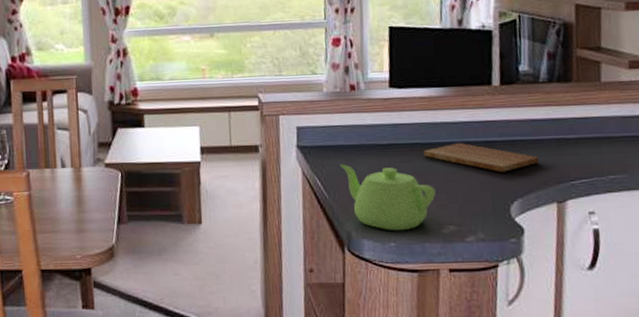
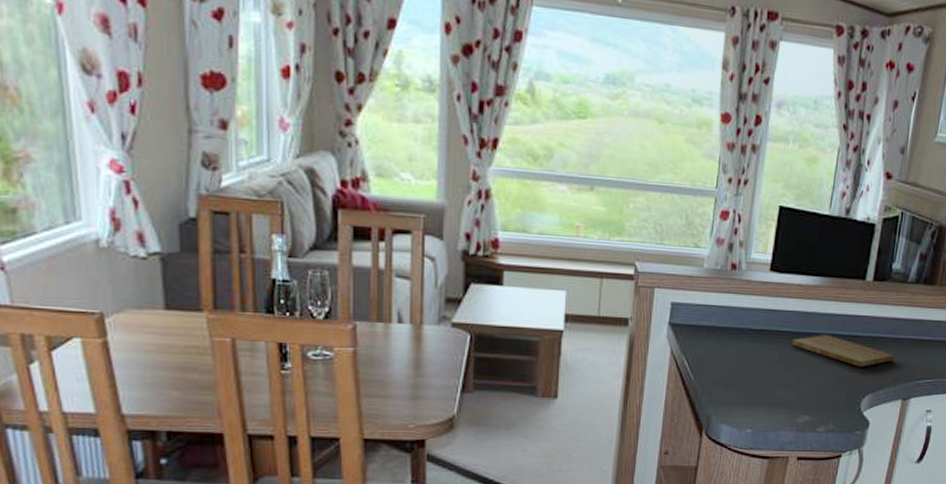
teapot: present [340,164,436,231] -> none [710,346,797,418]

